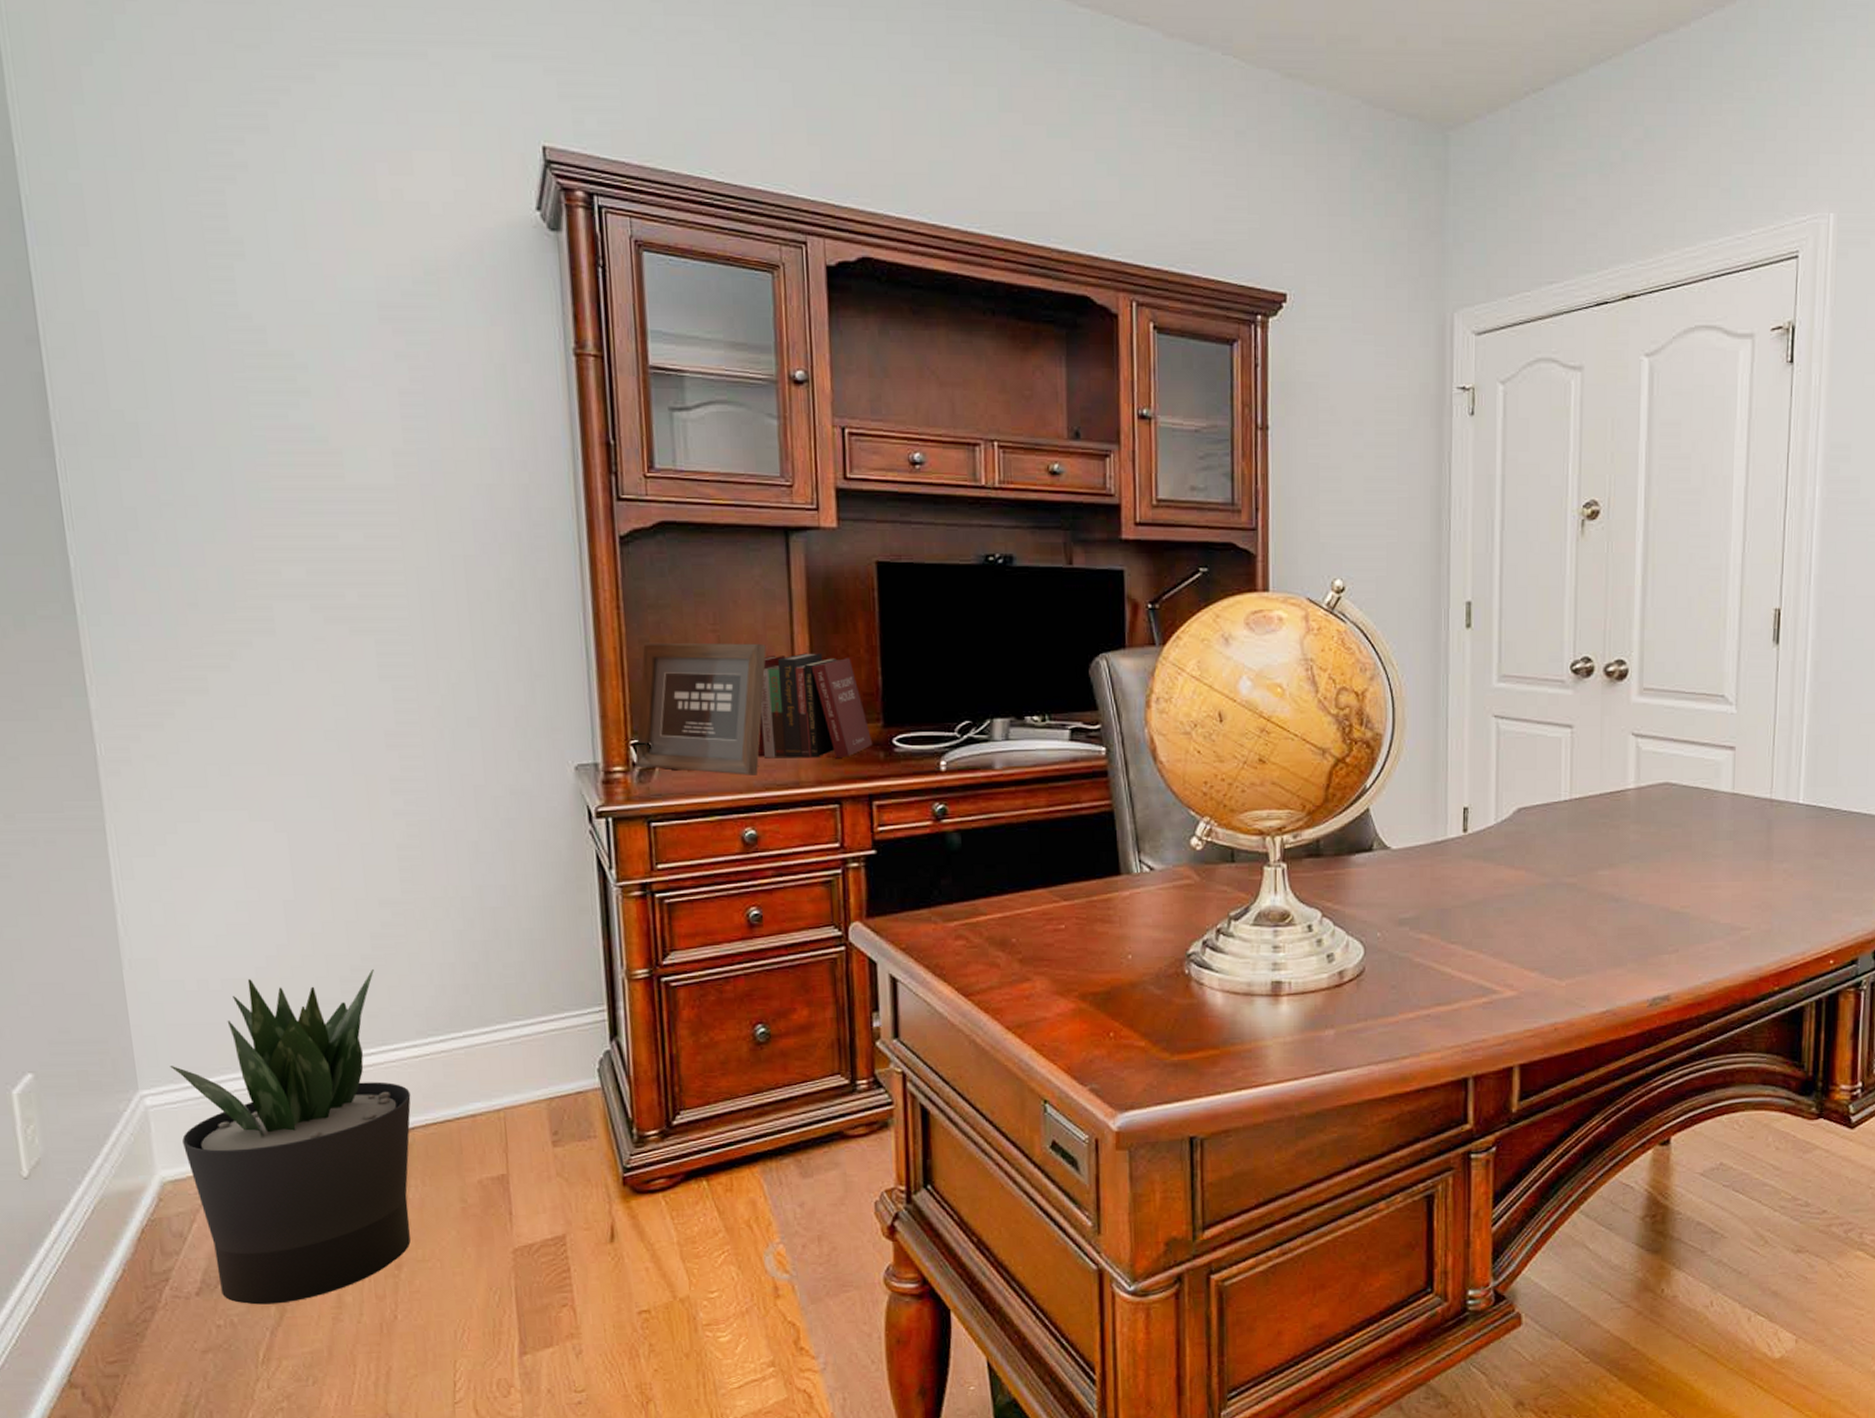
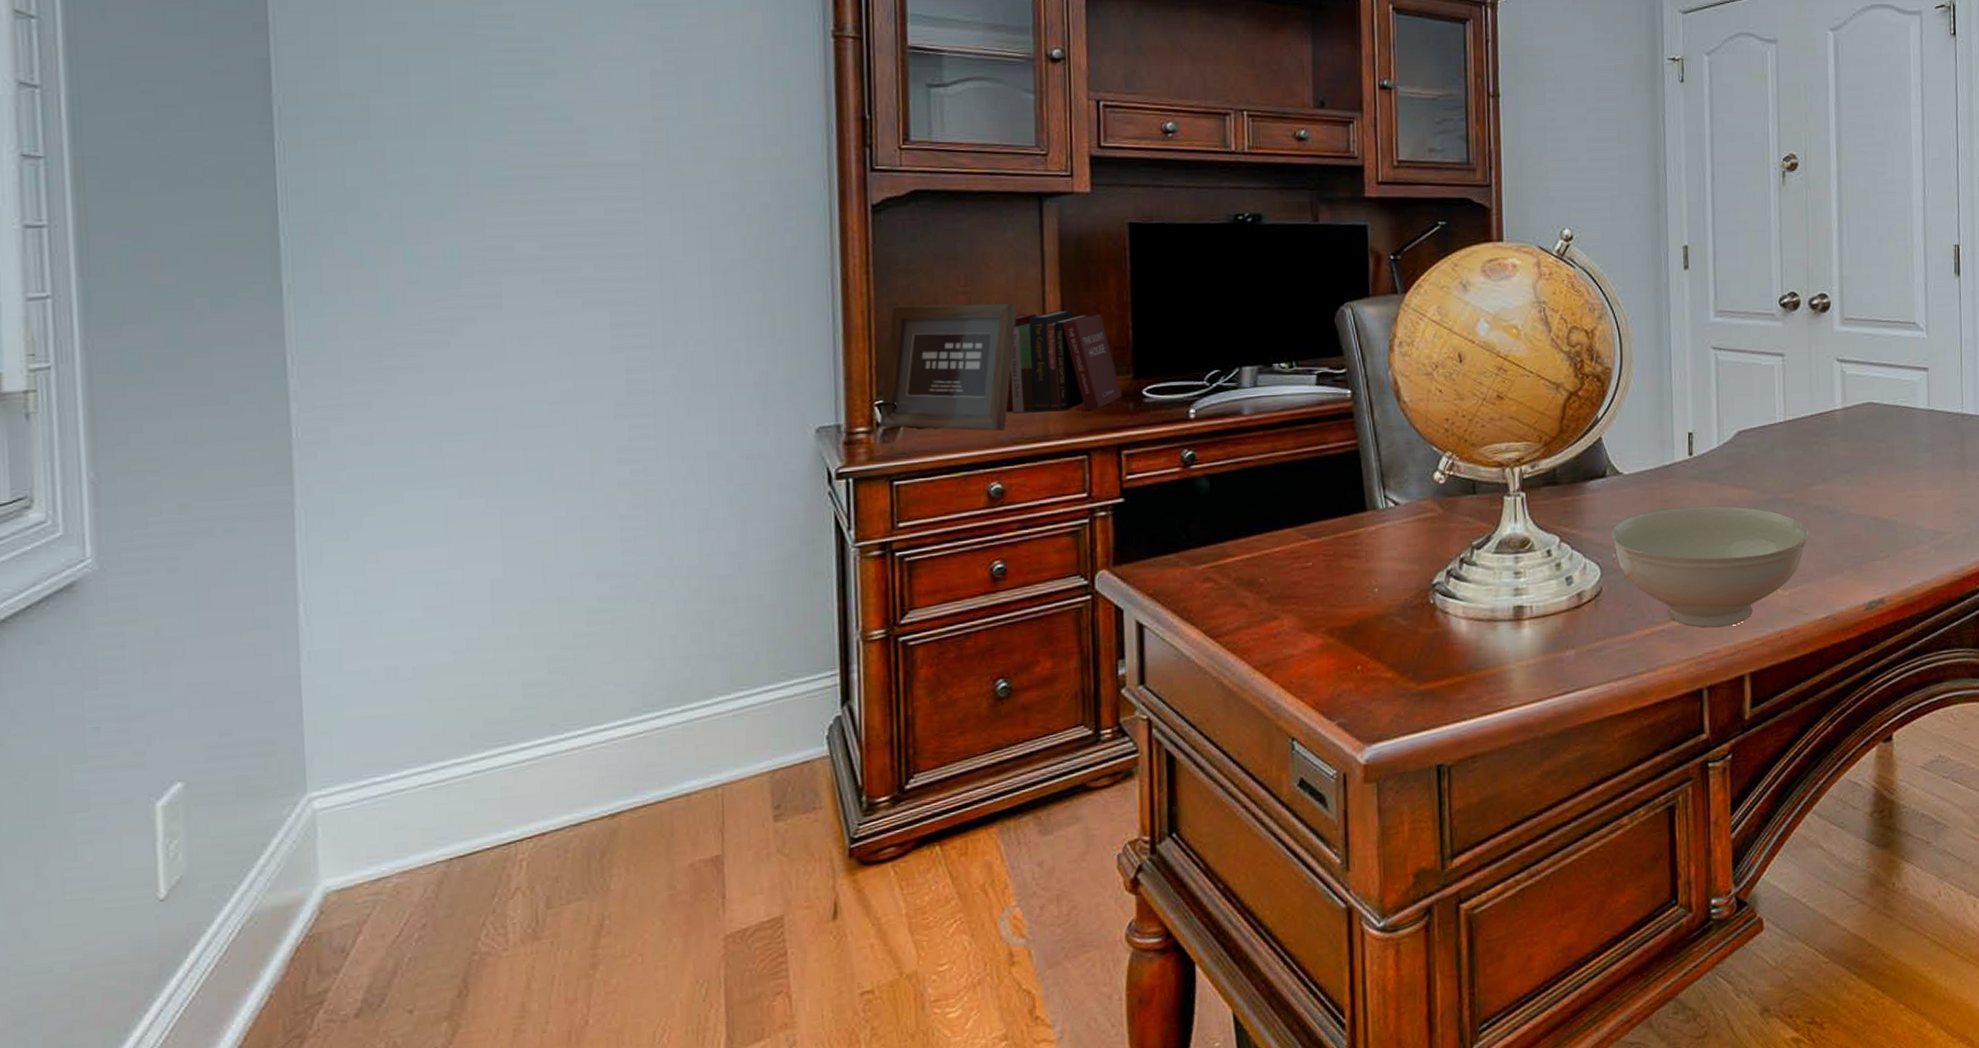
planter: present [170,970,411,1305] -> none [346,646,619,1023]
decorative bowl: none [1377,887,1591,1016] -> present [1612,505,1809,629]

